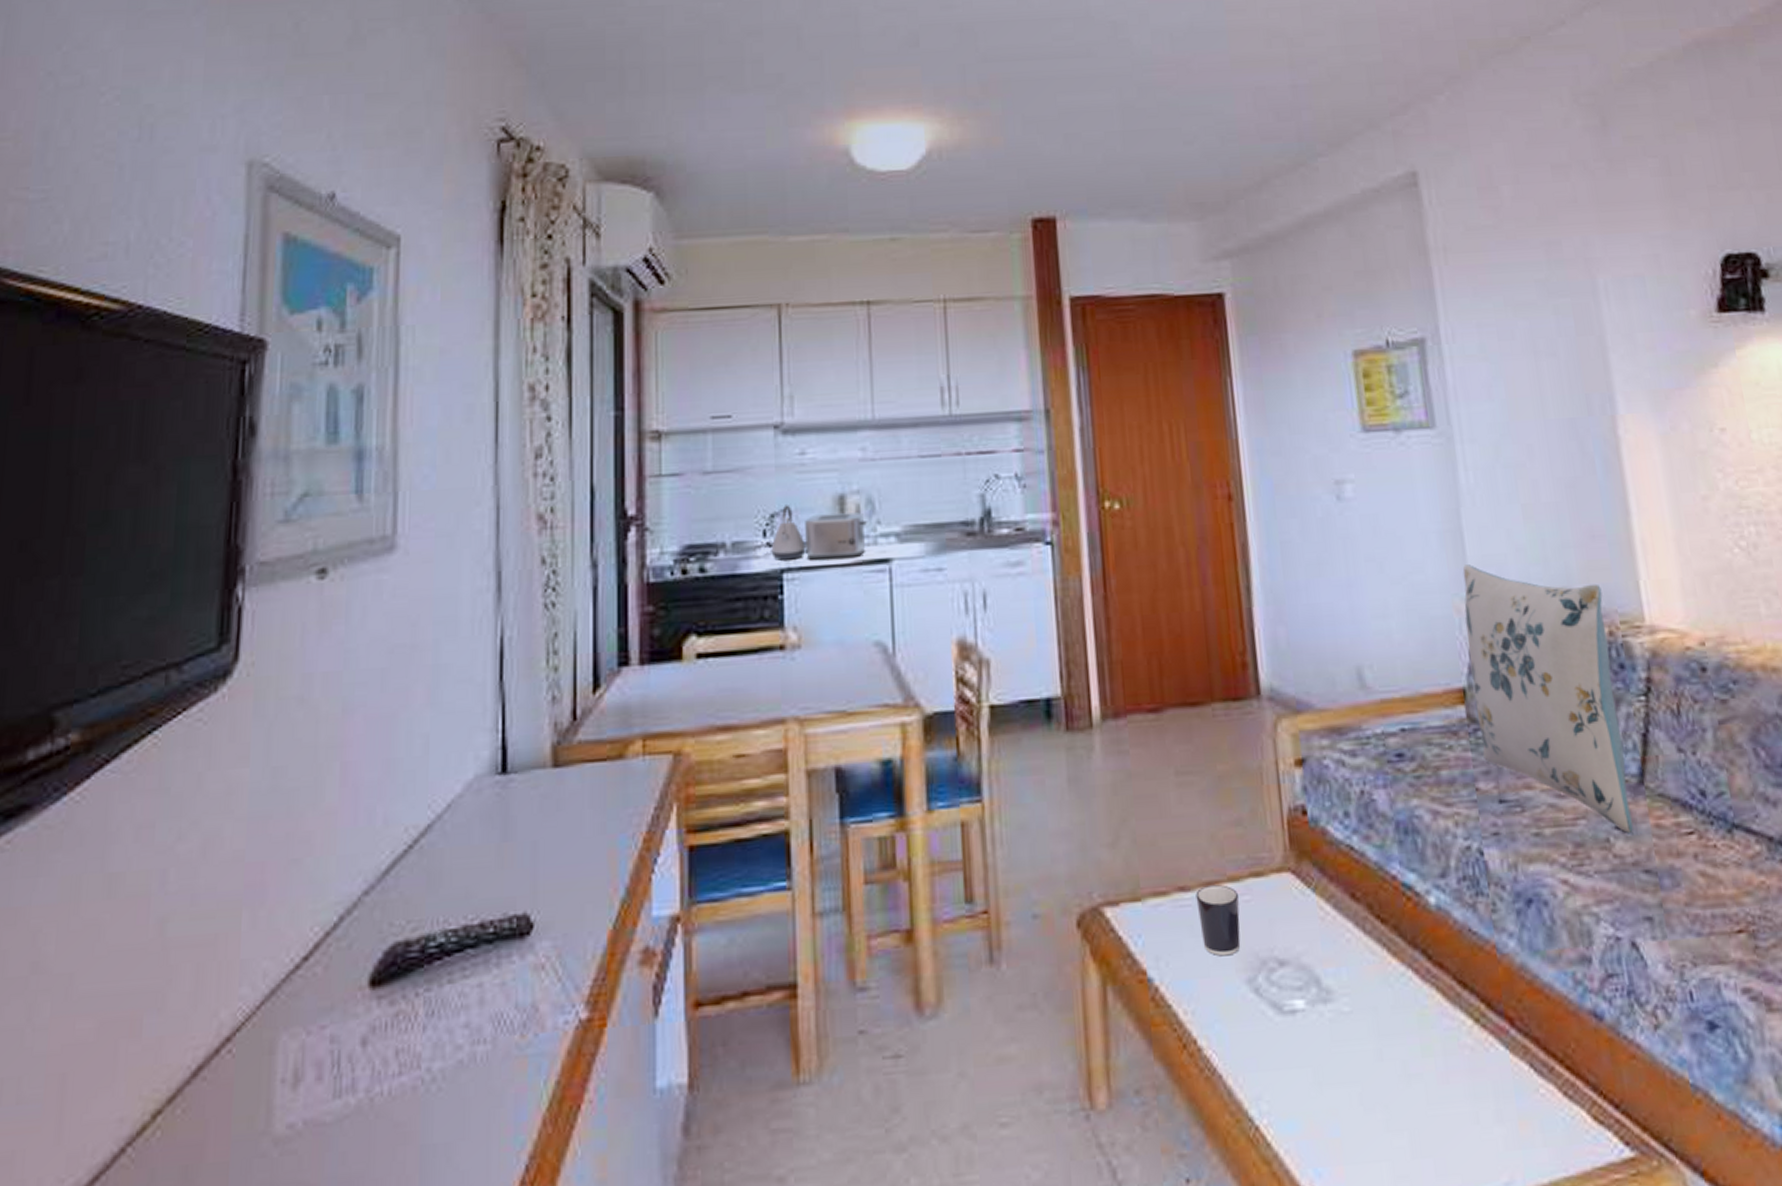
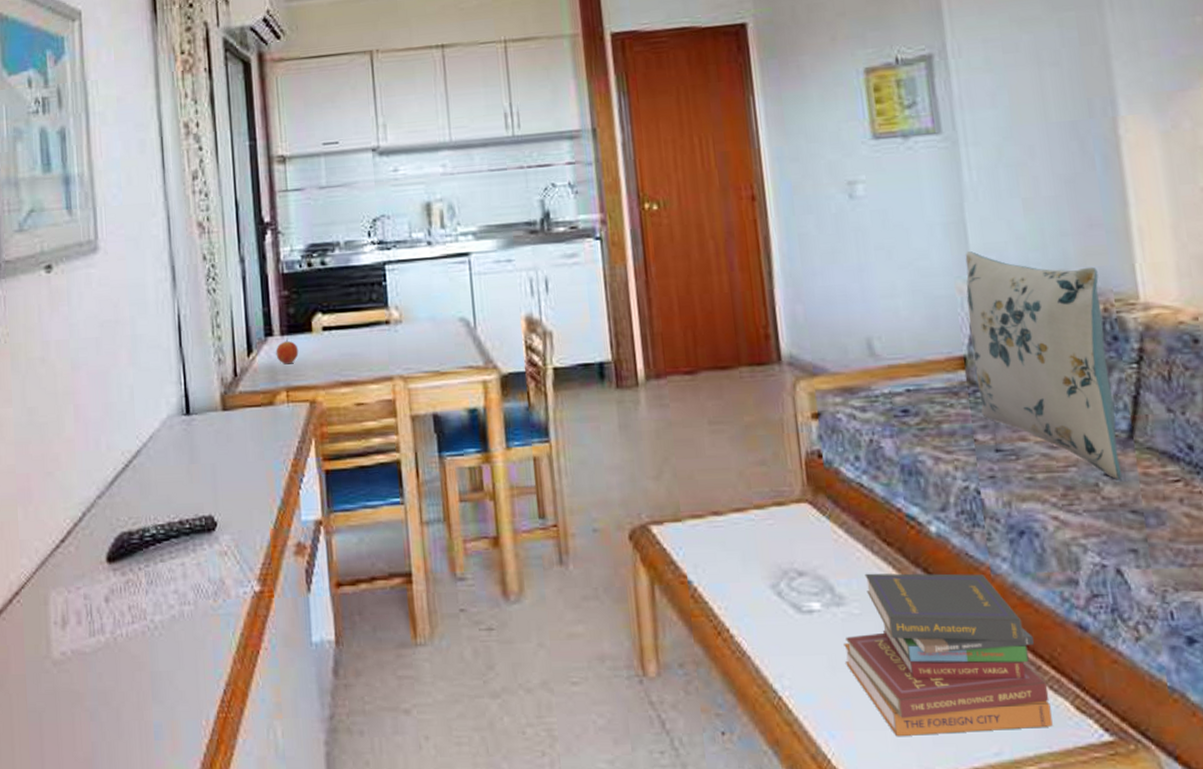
fruit: none [632,668,663,704] -> present [275,338,299,365]
kettle: present [771,505,806,560] -> none [375,211,402,255]
toaster: present [805,512,868,560] -> none [400,216,450,254]
mug: present [1195,885,1241,957] -> none [727,511,766,567]
books: none [1332,954,1569,1169] -> present [844,573,1053,736]

